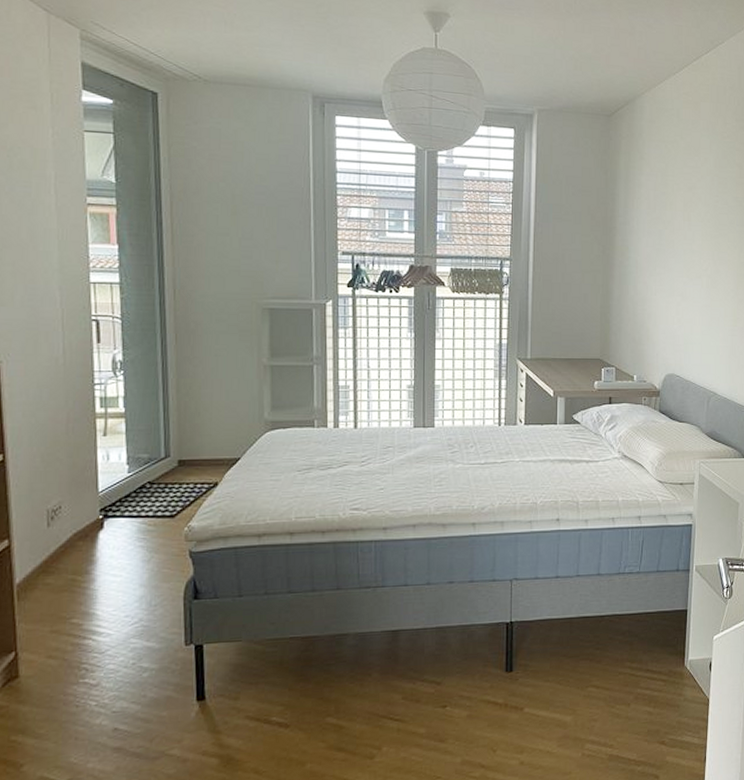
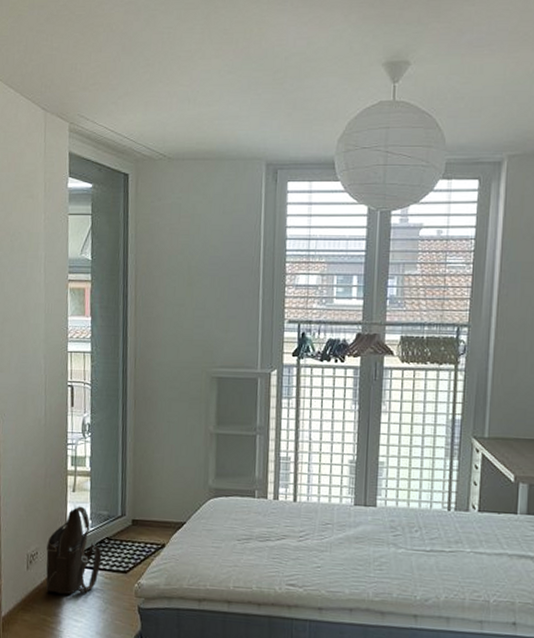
shoulder bag: none [72,451,143,550] -> present [45,506,102,595]

